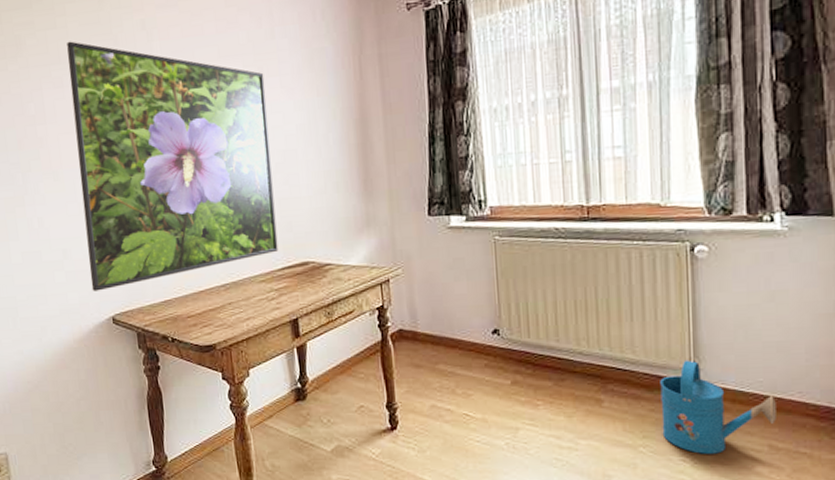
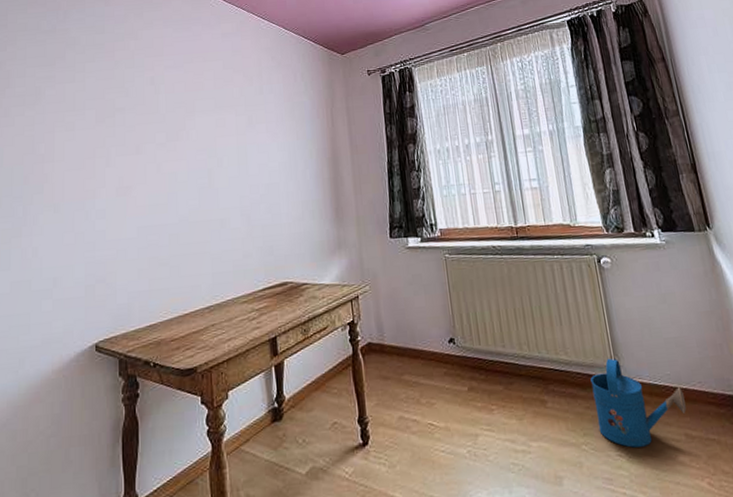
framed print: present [67,41,279,291] -> none [78,92,260,319]

